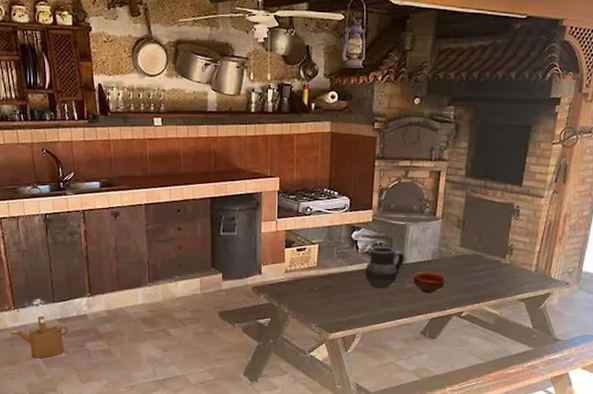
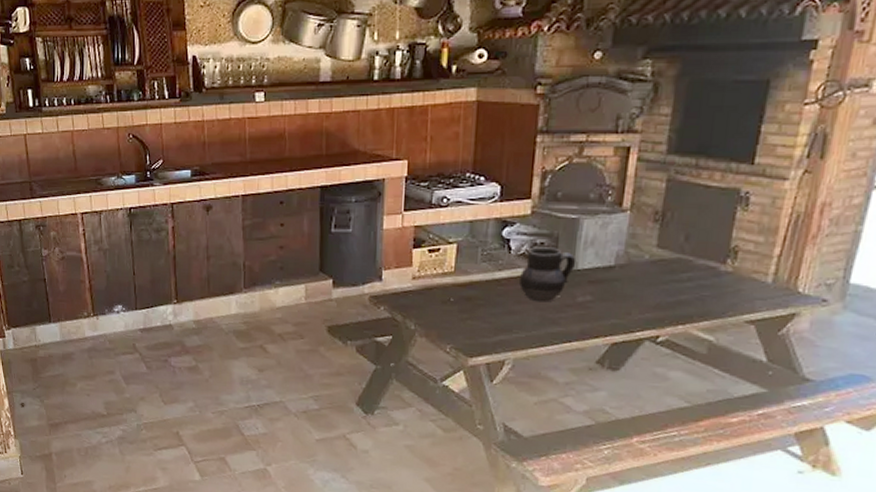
watering can: present [9,316,68,359] -> none [87,325,151,374]
bowl: present [412,271,446,294] -> none [586,279,636,310]

